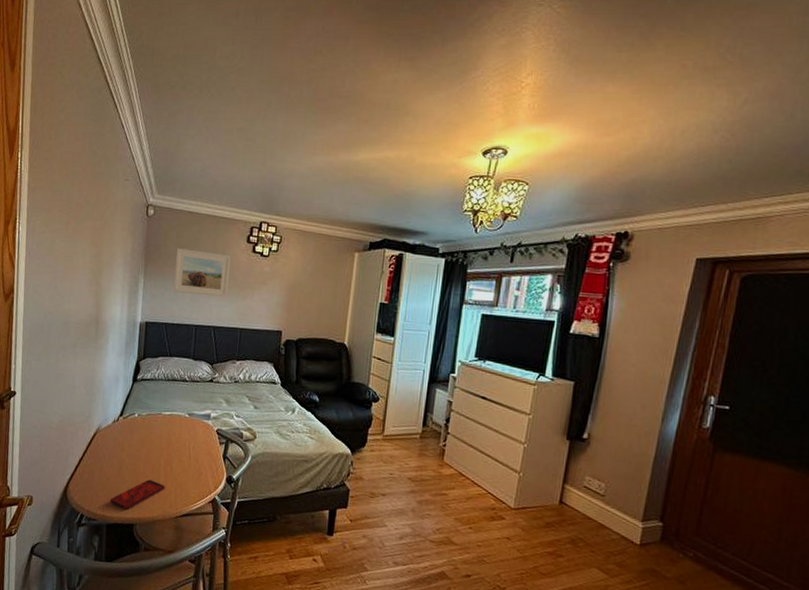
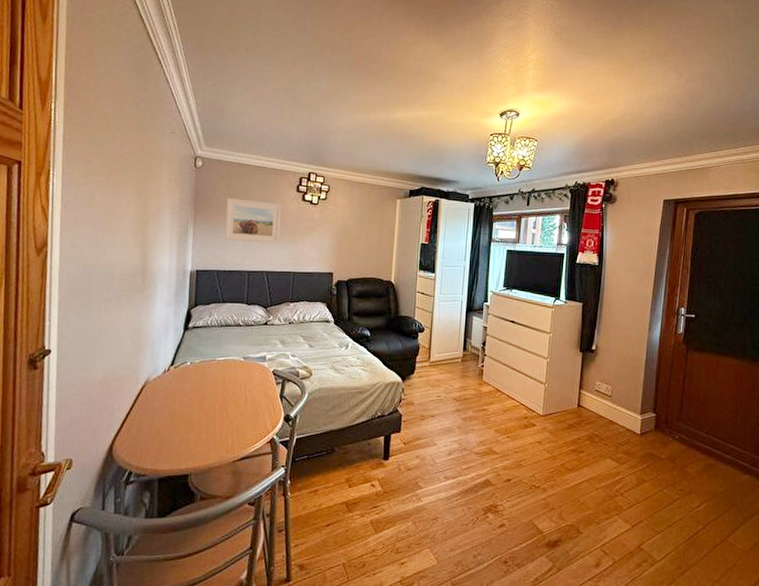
smartphone: present [110,479,165,510] -> none [162,427,221,461]

